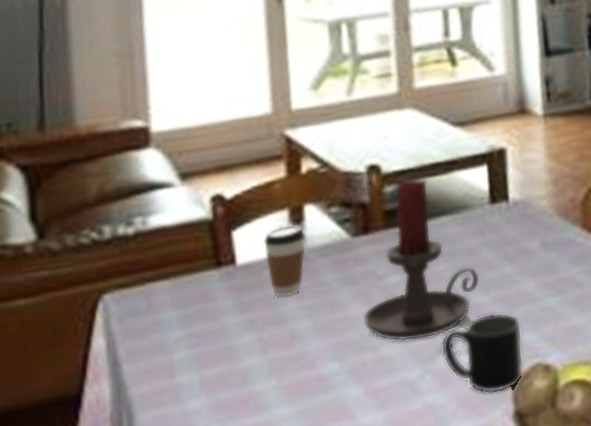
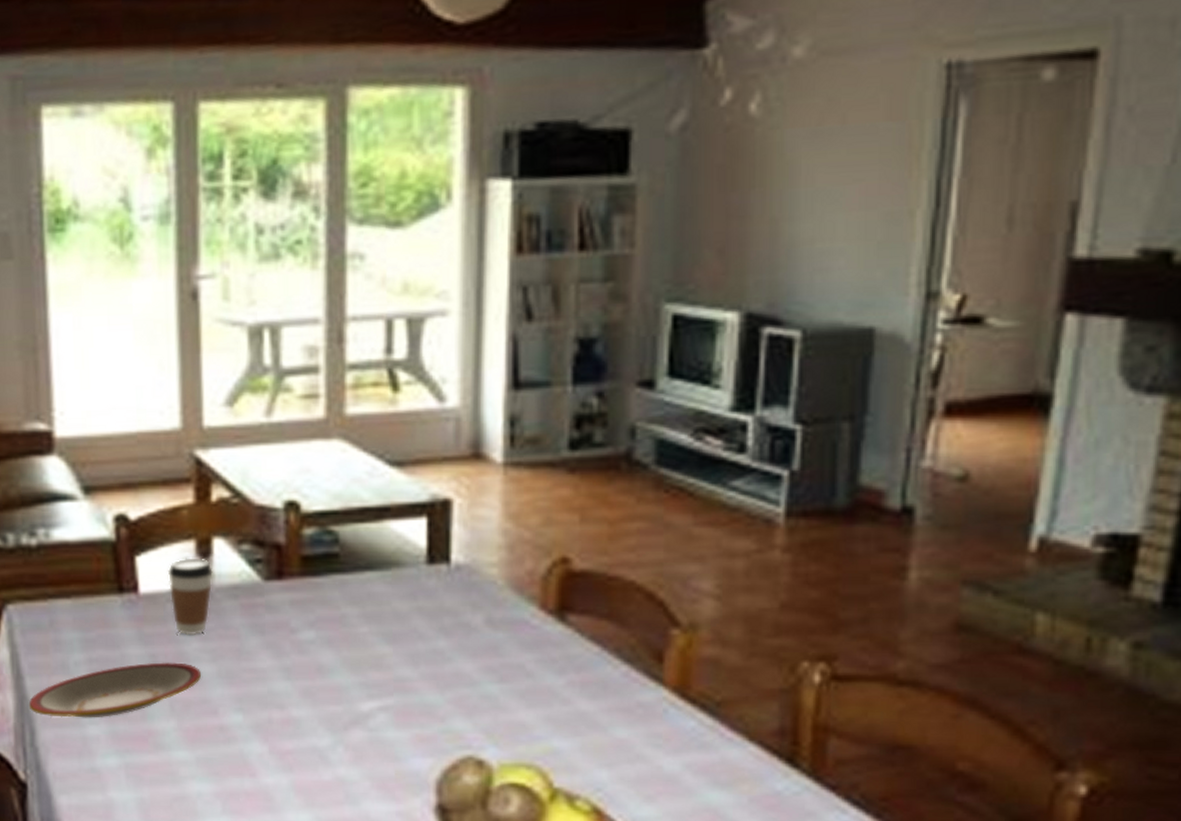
plate: none [126,323,298,399] -> present [28,662,201,718]
candle holder: present [362,178,480,342] -> none [271,523,408,706]
mug: present [441,312,524,394] -> none [357,690,454,780]

